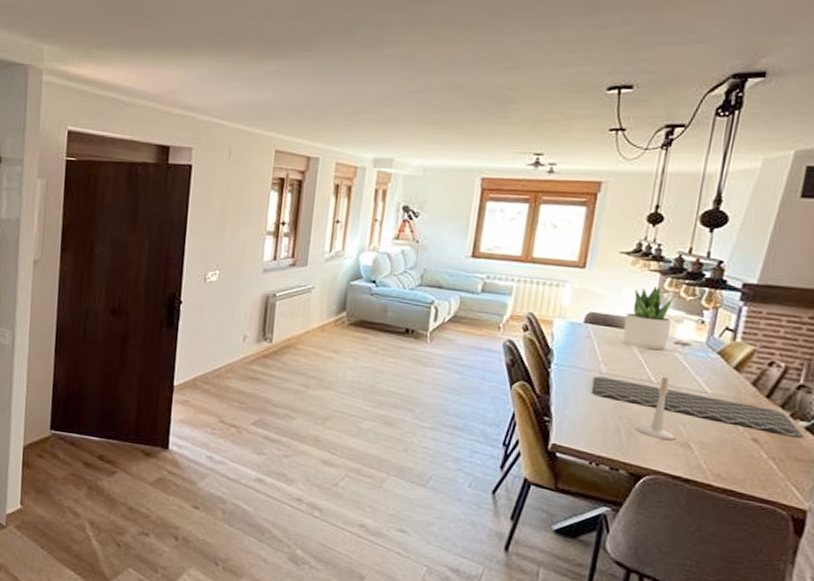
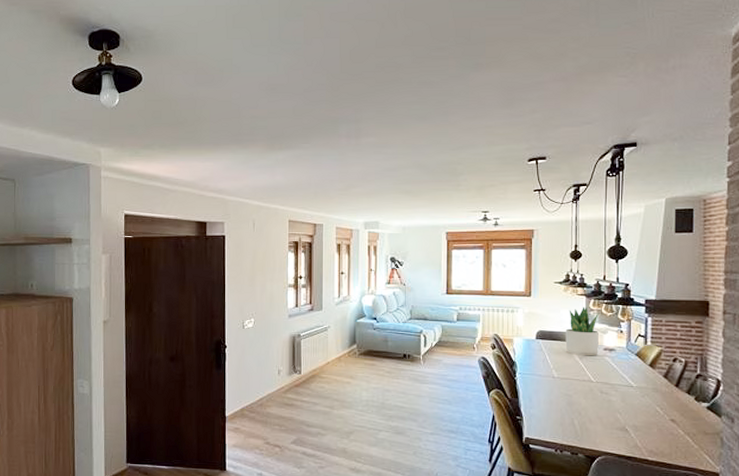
placemat: present [592,376,804,438] -> none [548,381,707,416]
candlestick: present [637,376,676,440] -> none [587,376,616,426]

